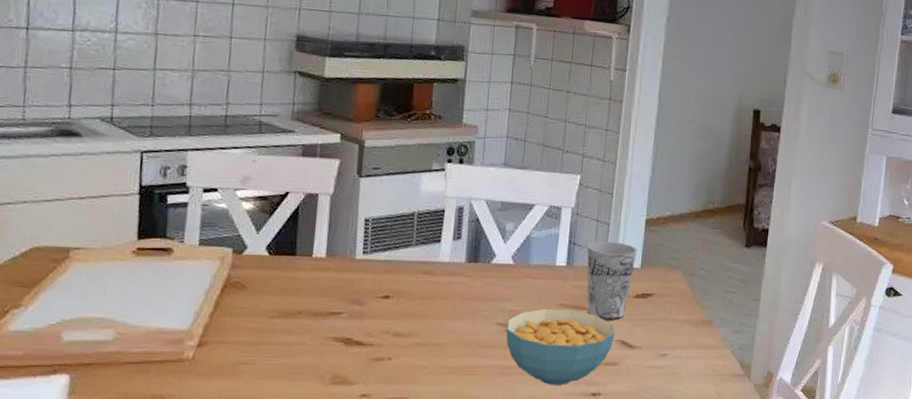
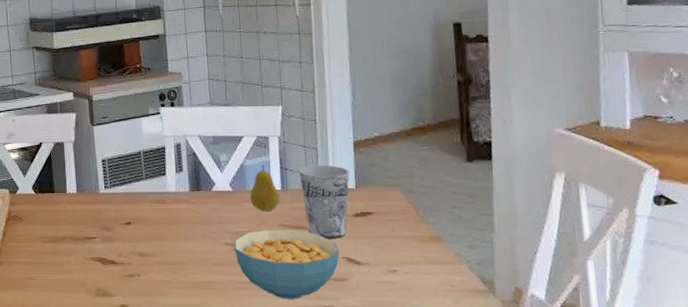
fruit: none [531,237,564,288] -> present [249,164,280,211]

